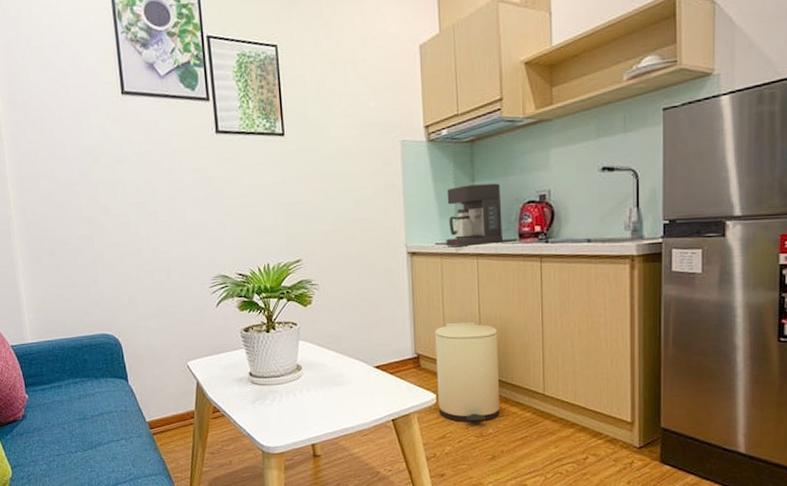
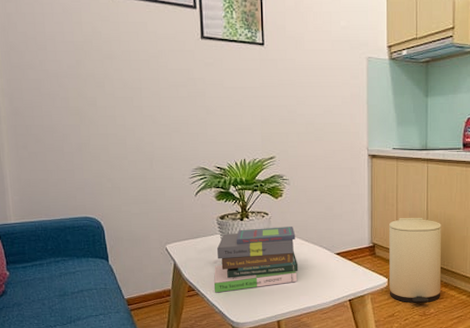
books: none [240,337,333,414] -> present [213,227,299,293]
coffee maker: present [446,183,503,247] -> none [402,99,450,152]

